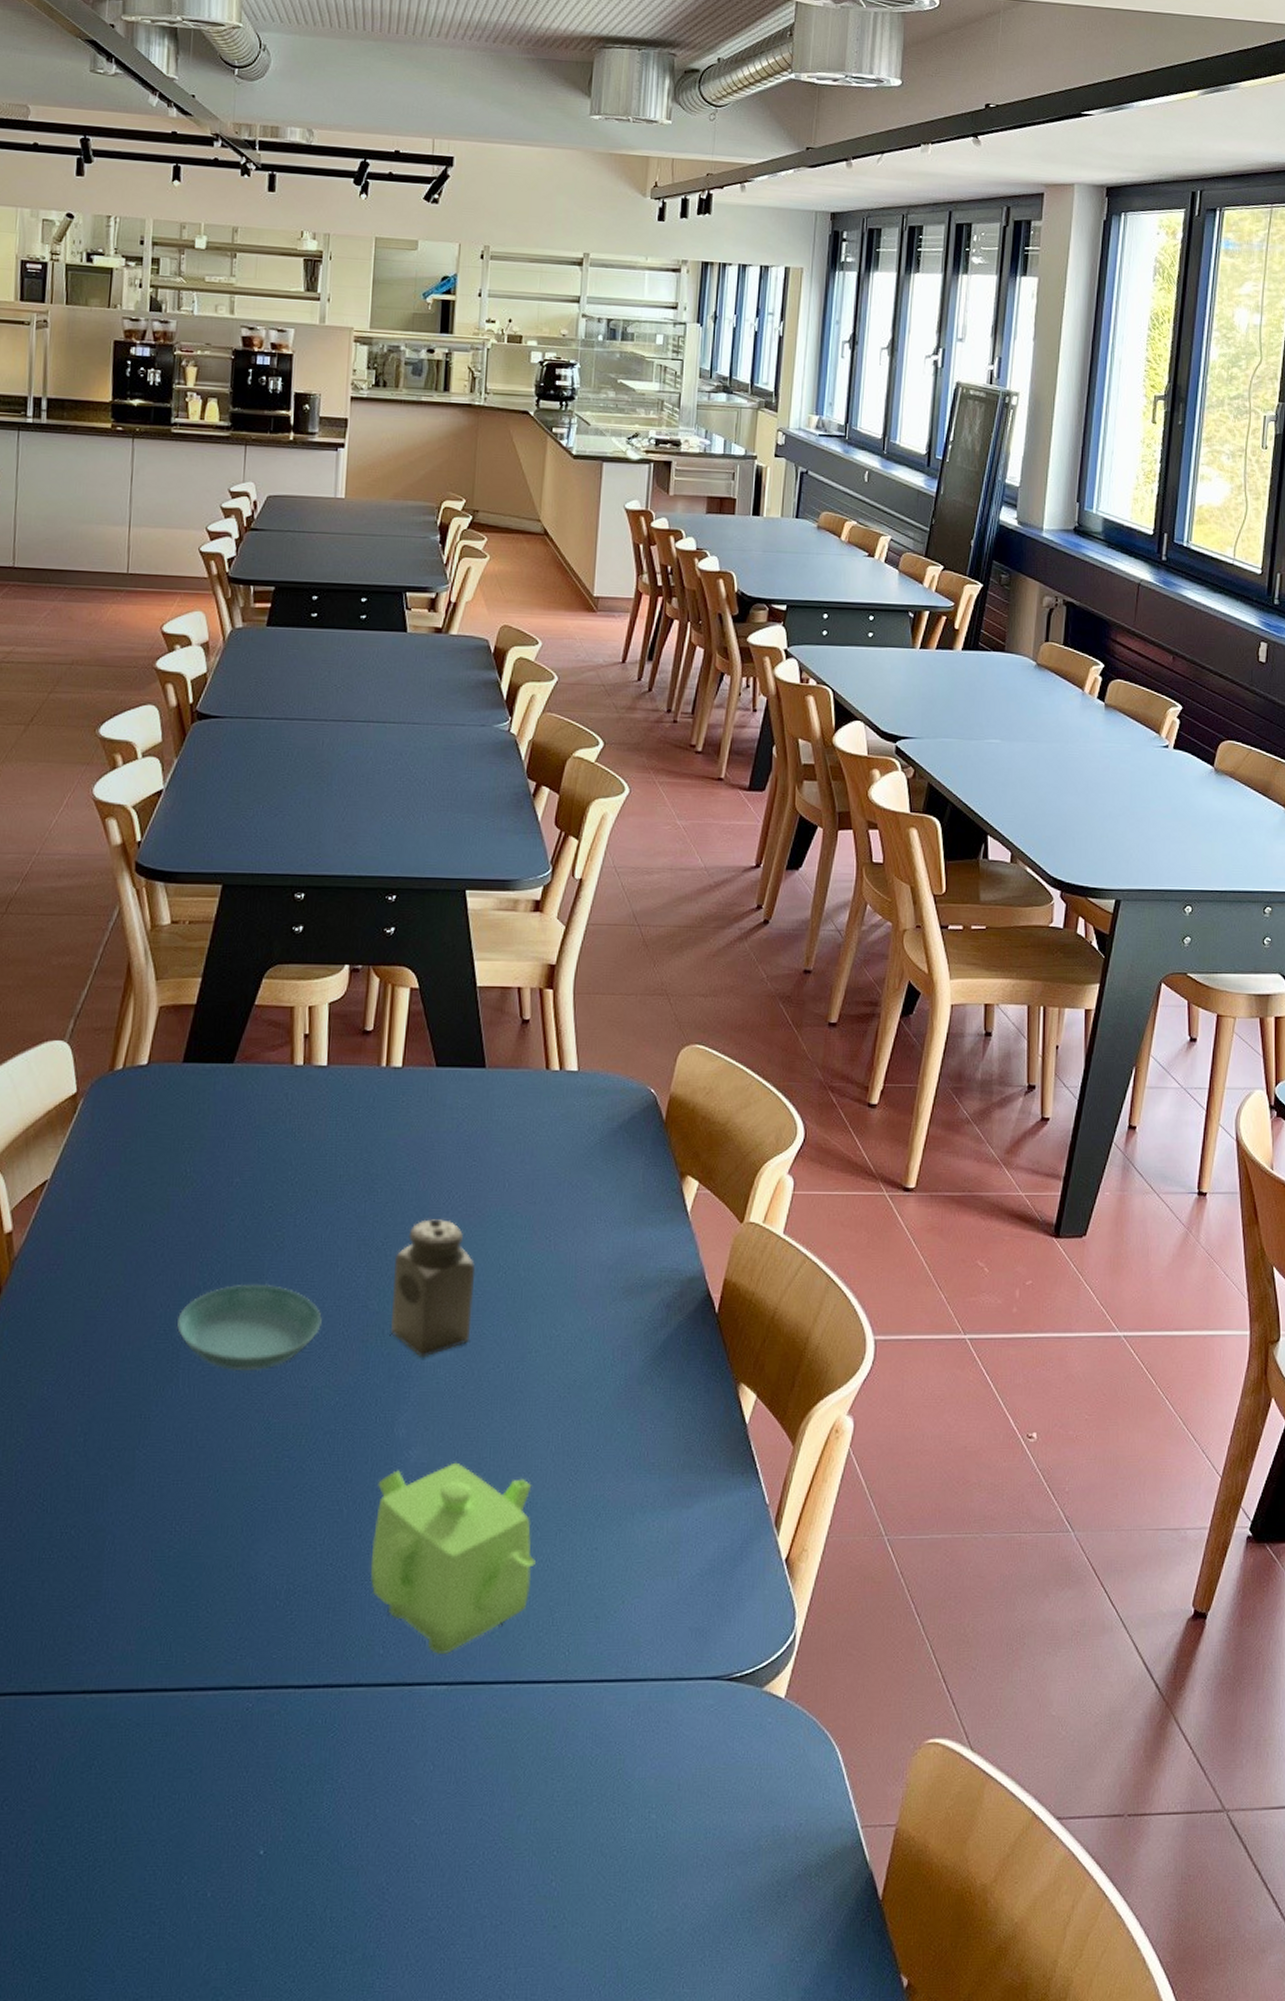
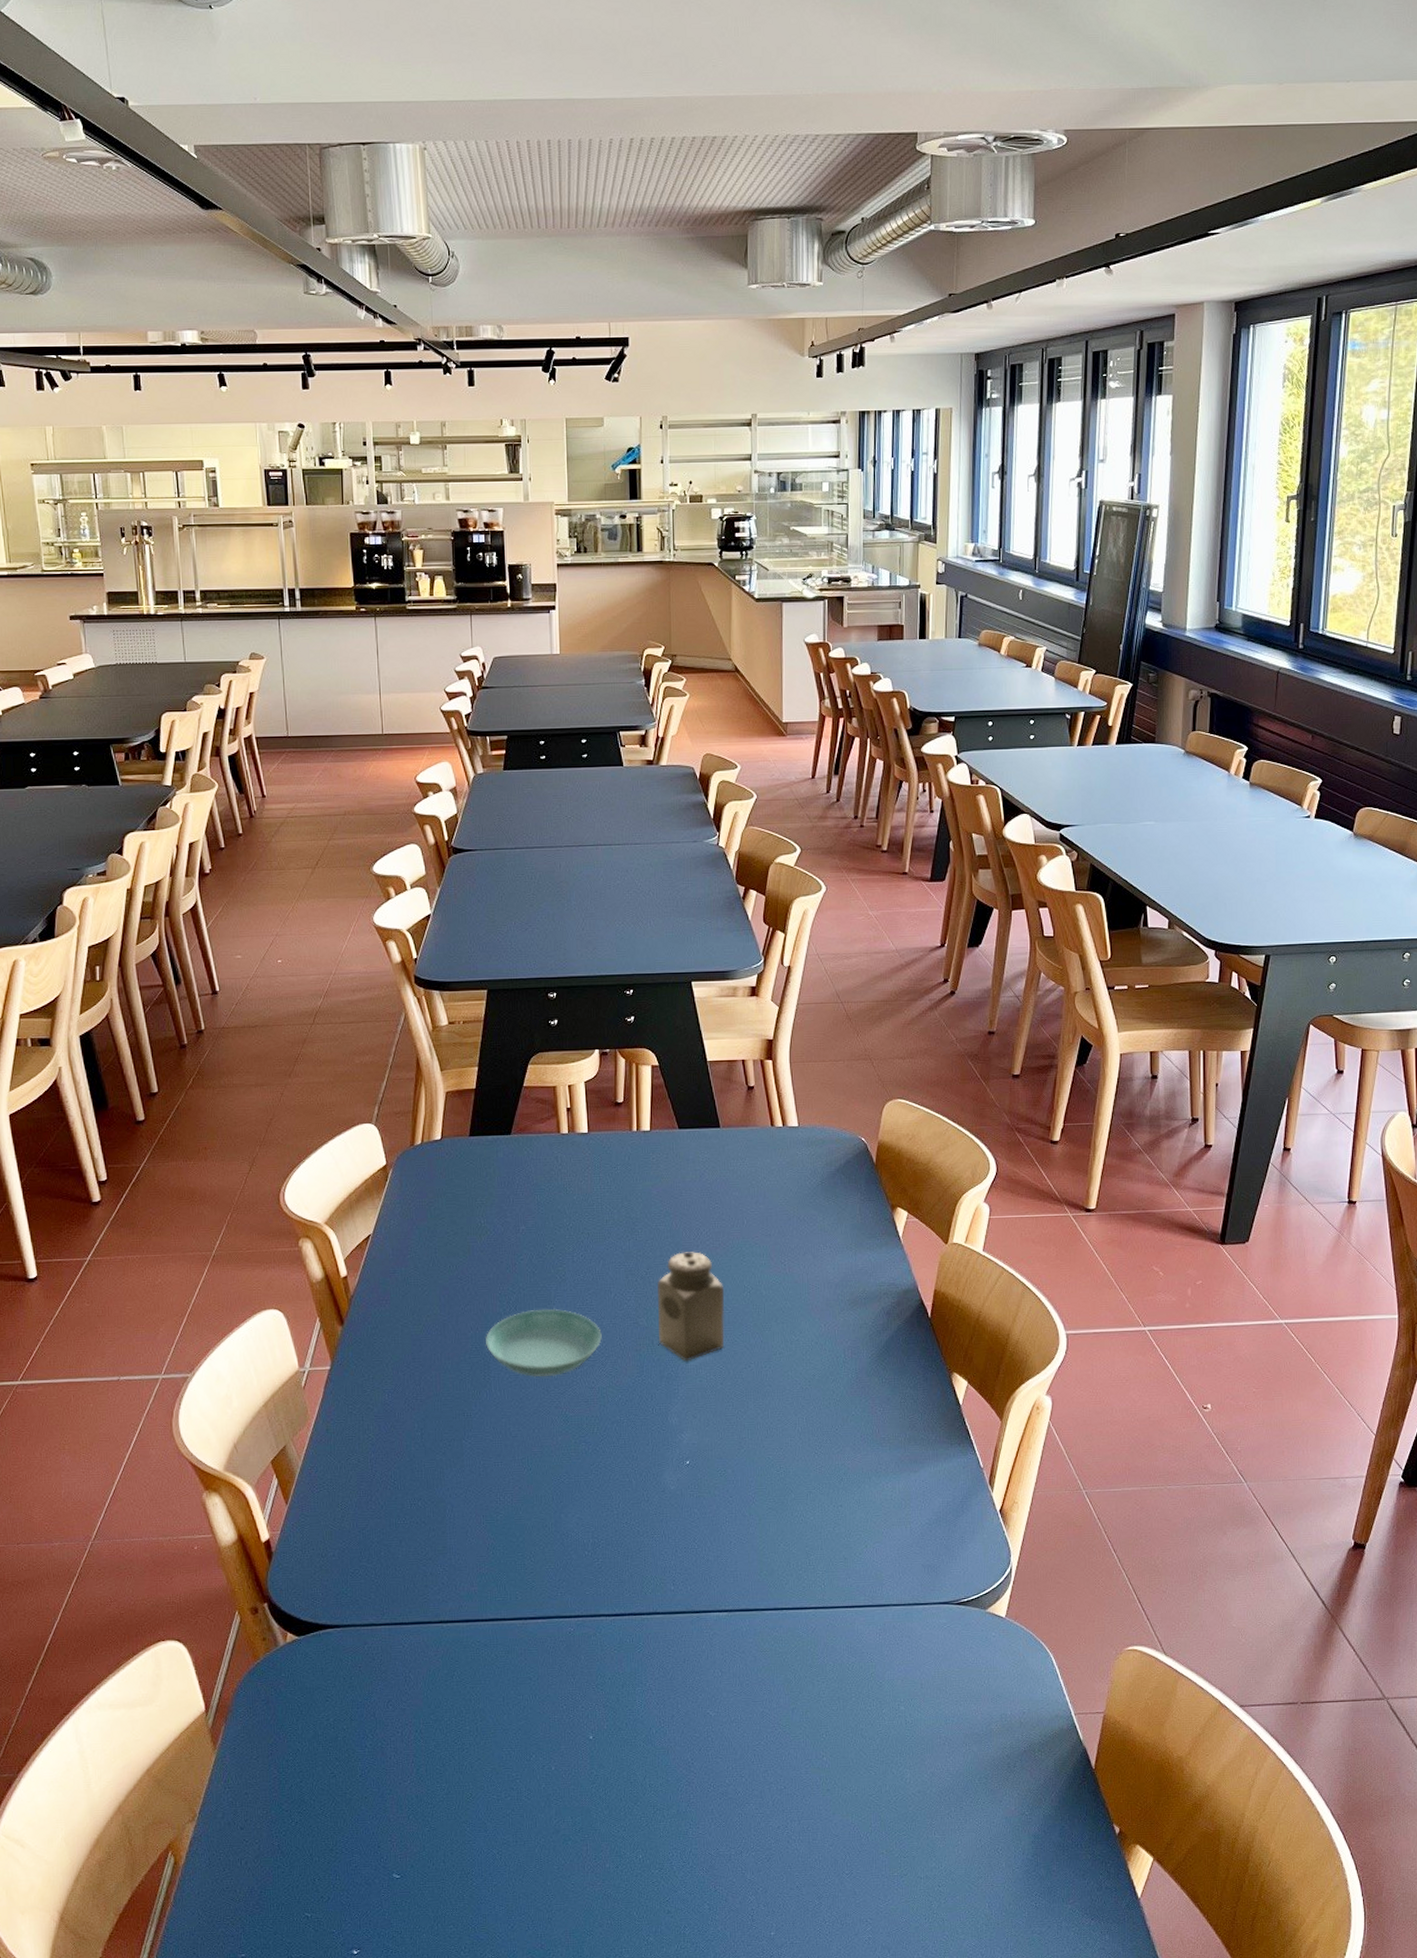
teapot: present [370,1462,536,1654] -> none [657,1442,792,1589]

